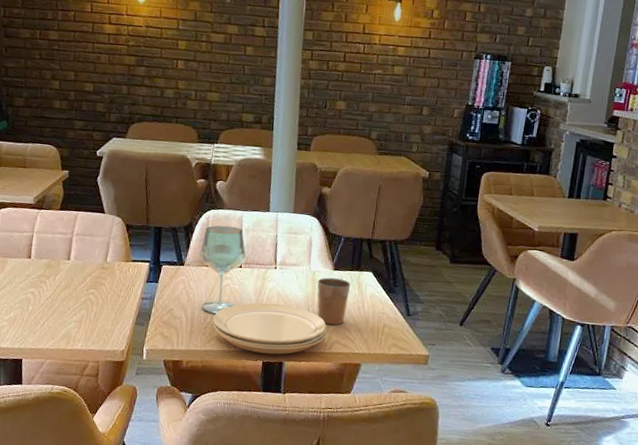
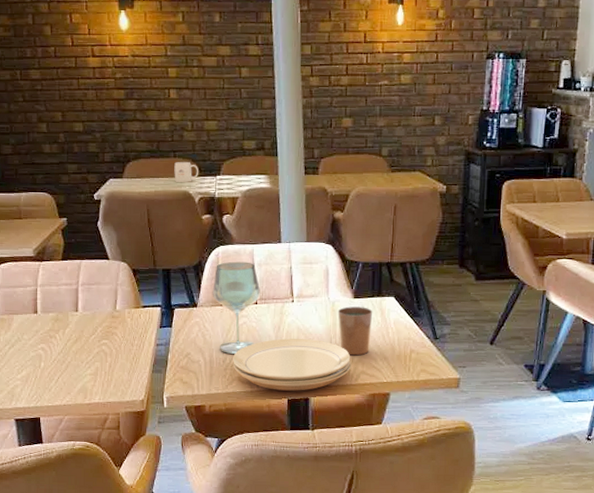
mug: none [174,127,199,148] -> present [174,161,199,183]

